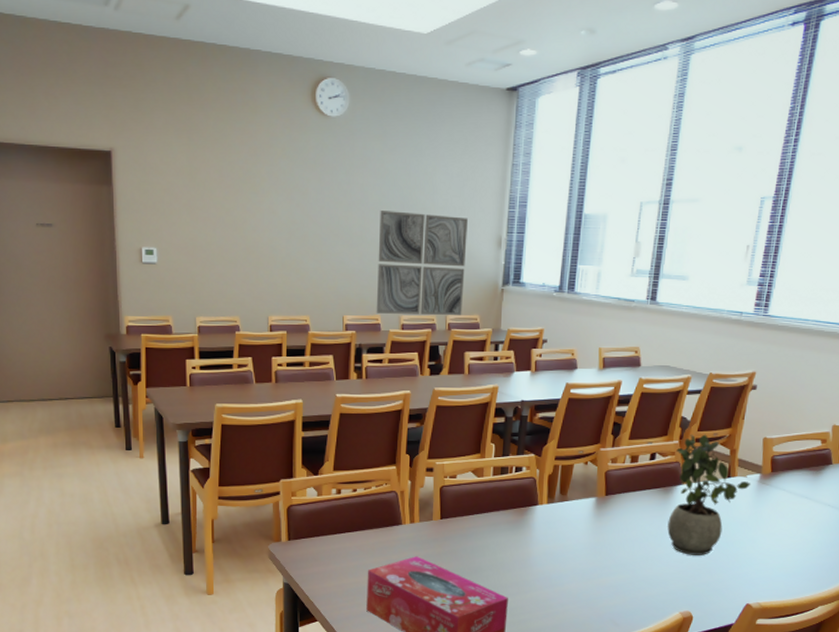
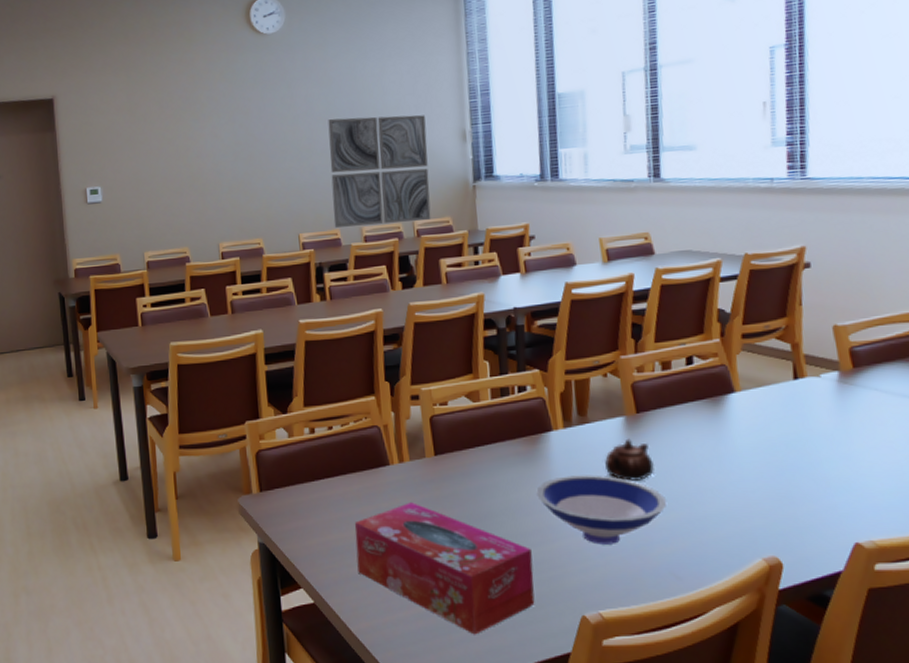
bowl: none [518,542,617,597] -> present [536,475,668,545]
teapot: none [575,515,612,549] -> present [605,438,654,481]
potted plant: present [667,434,750,555] -> none [719,327,828,482]

